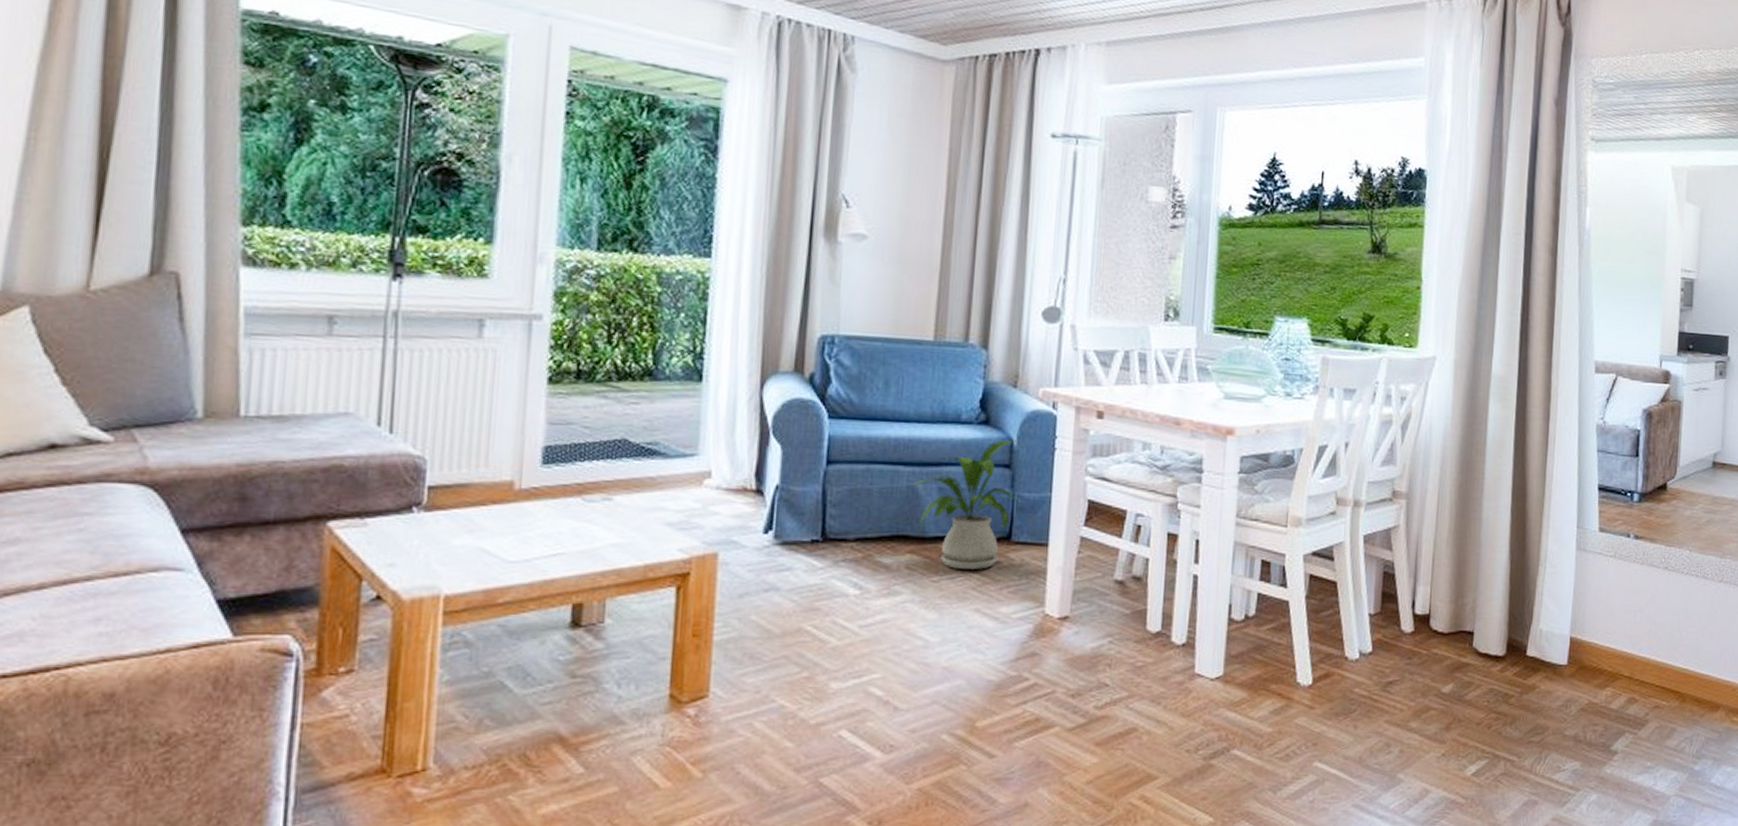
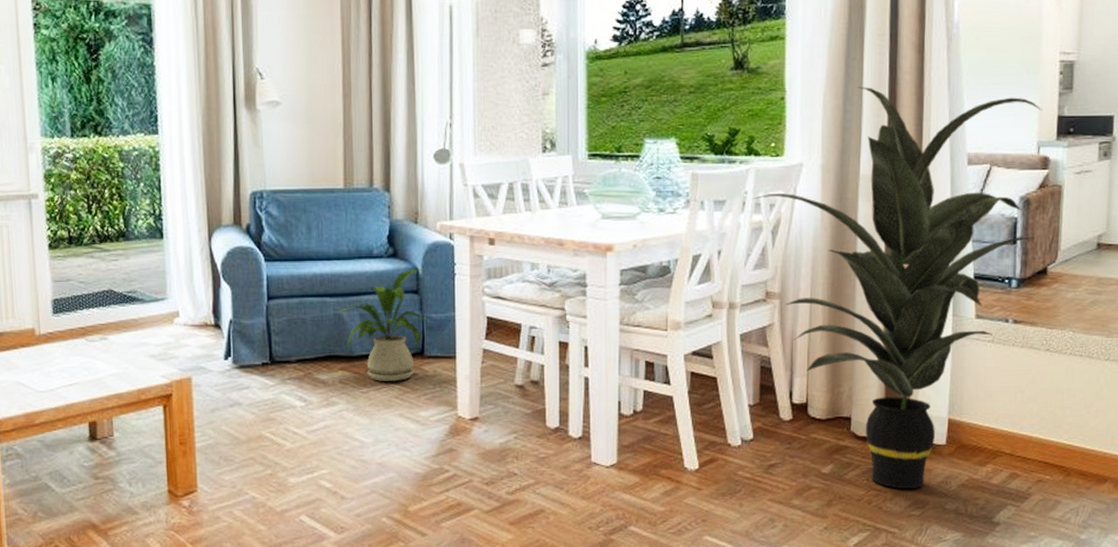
indoor plant: none [1384,284,1665,713] -> present [753,87,1042,489]

